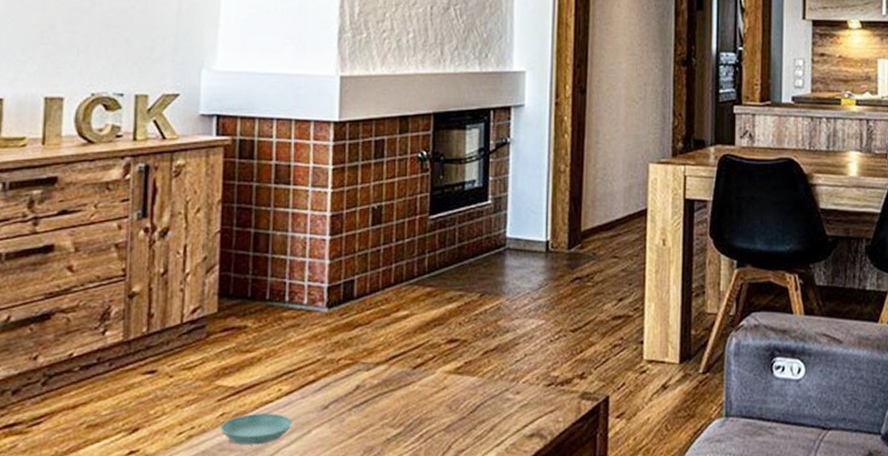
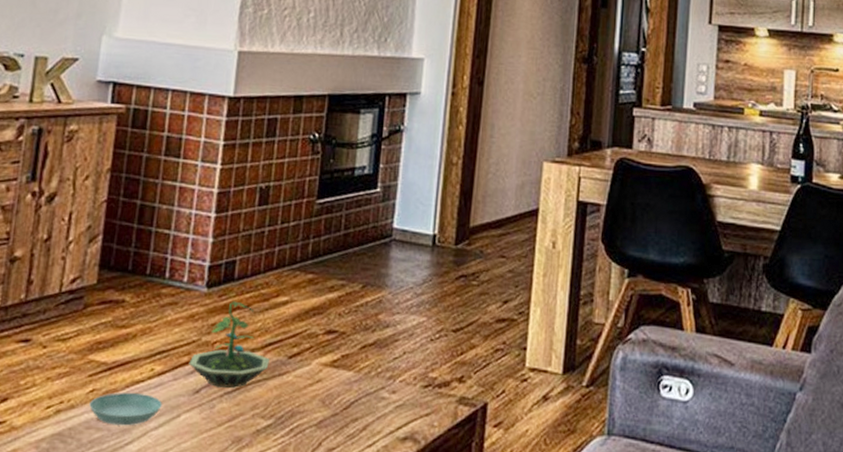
terrarium: none [315,318,394,401] -> present [188,301,269,388]

